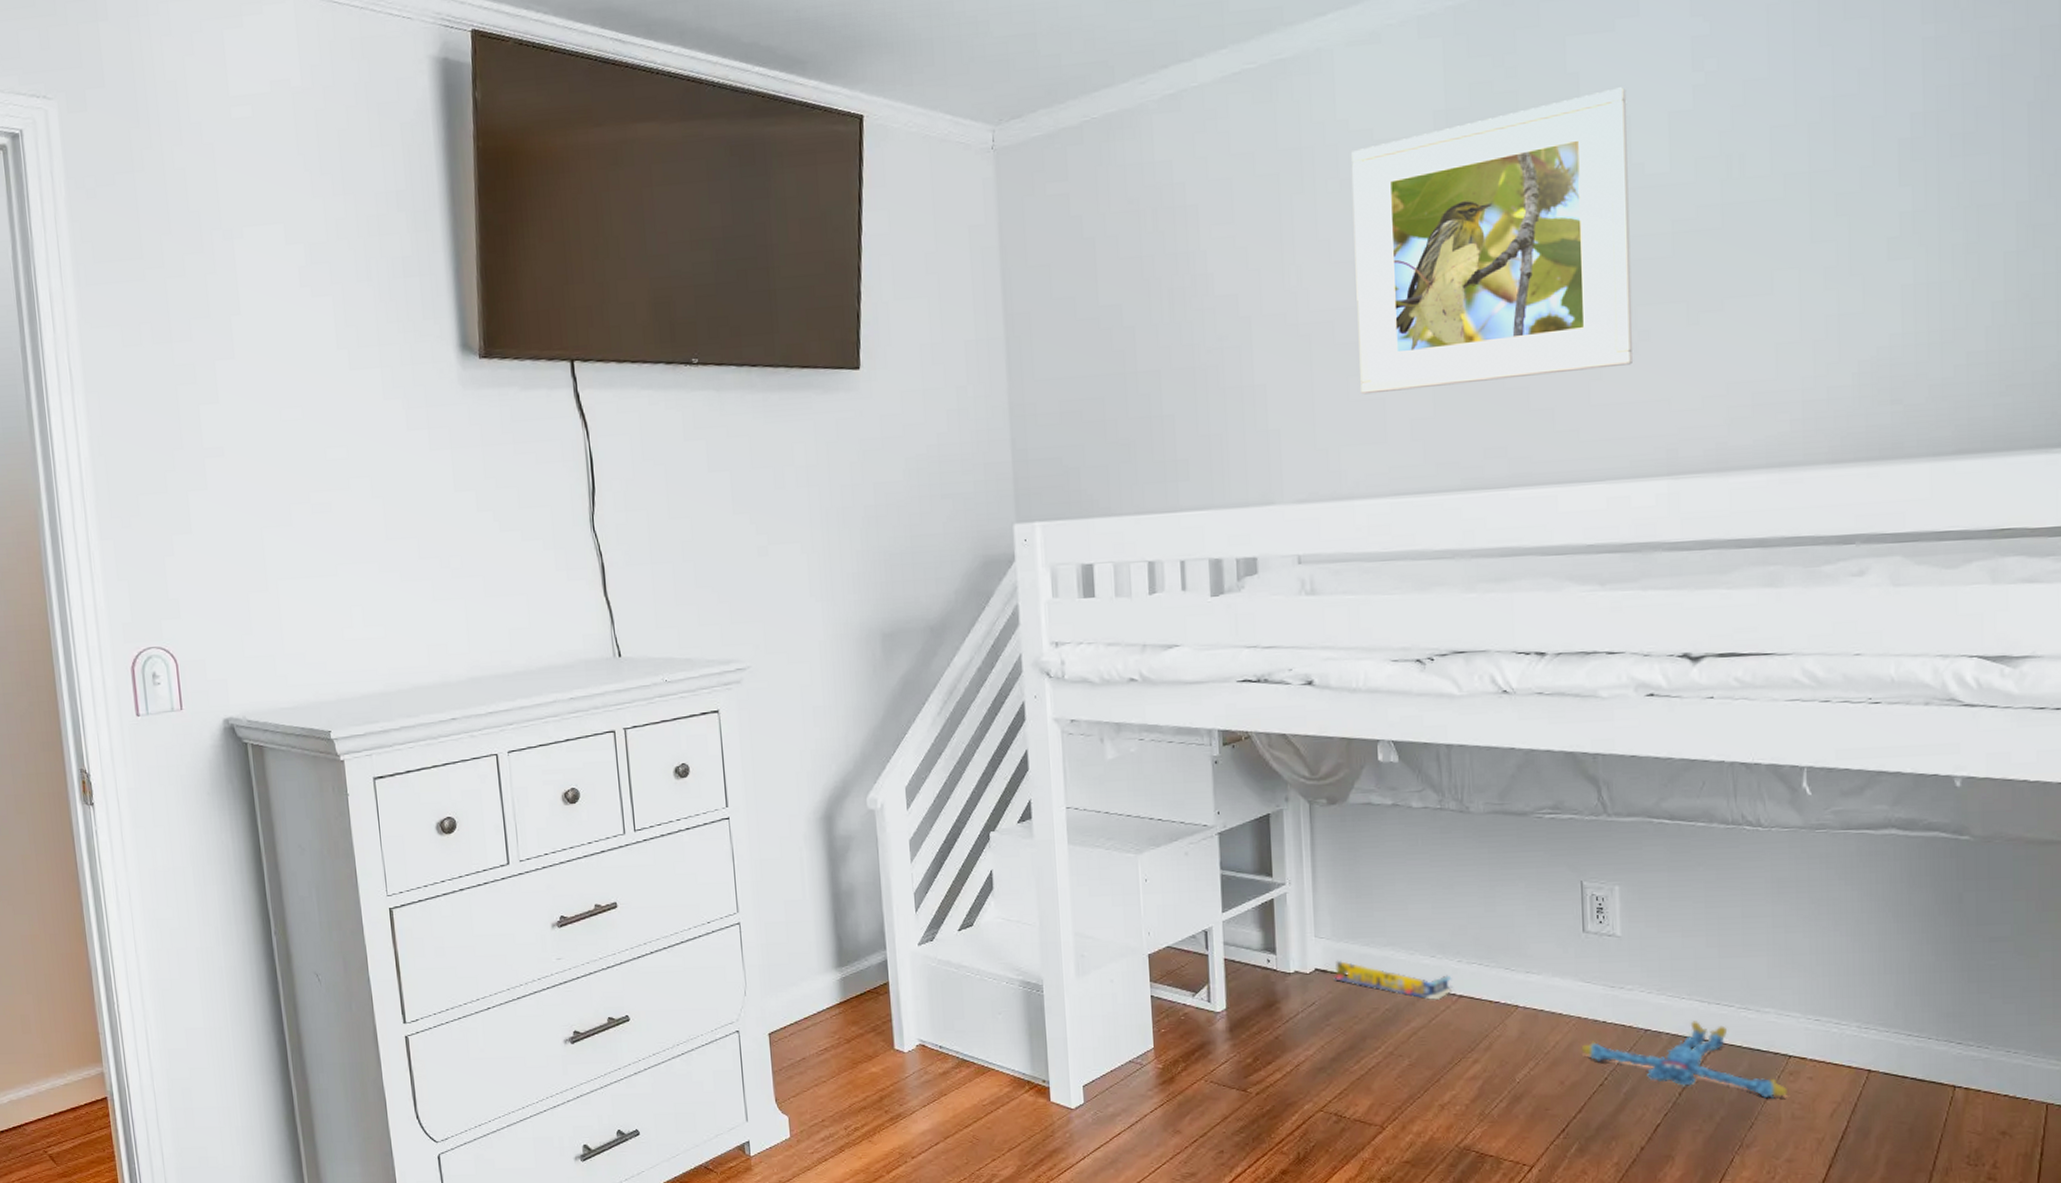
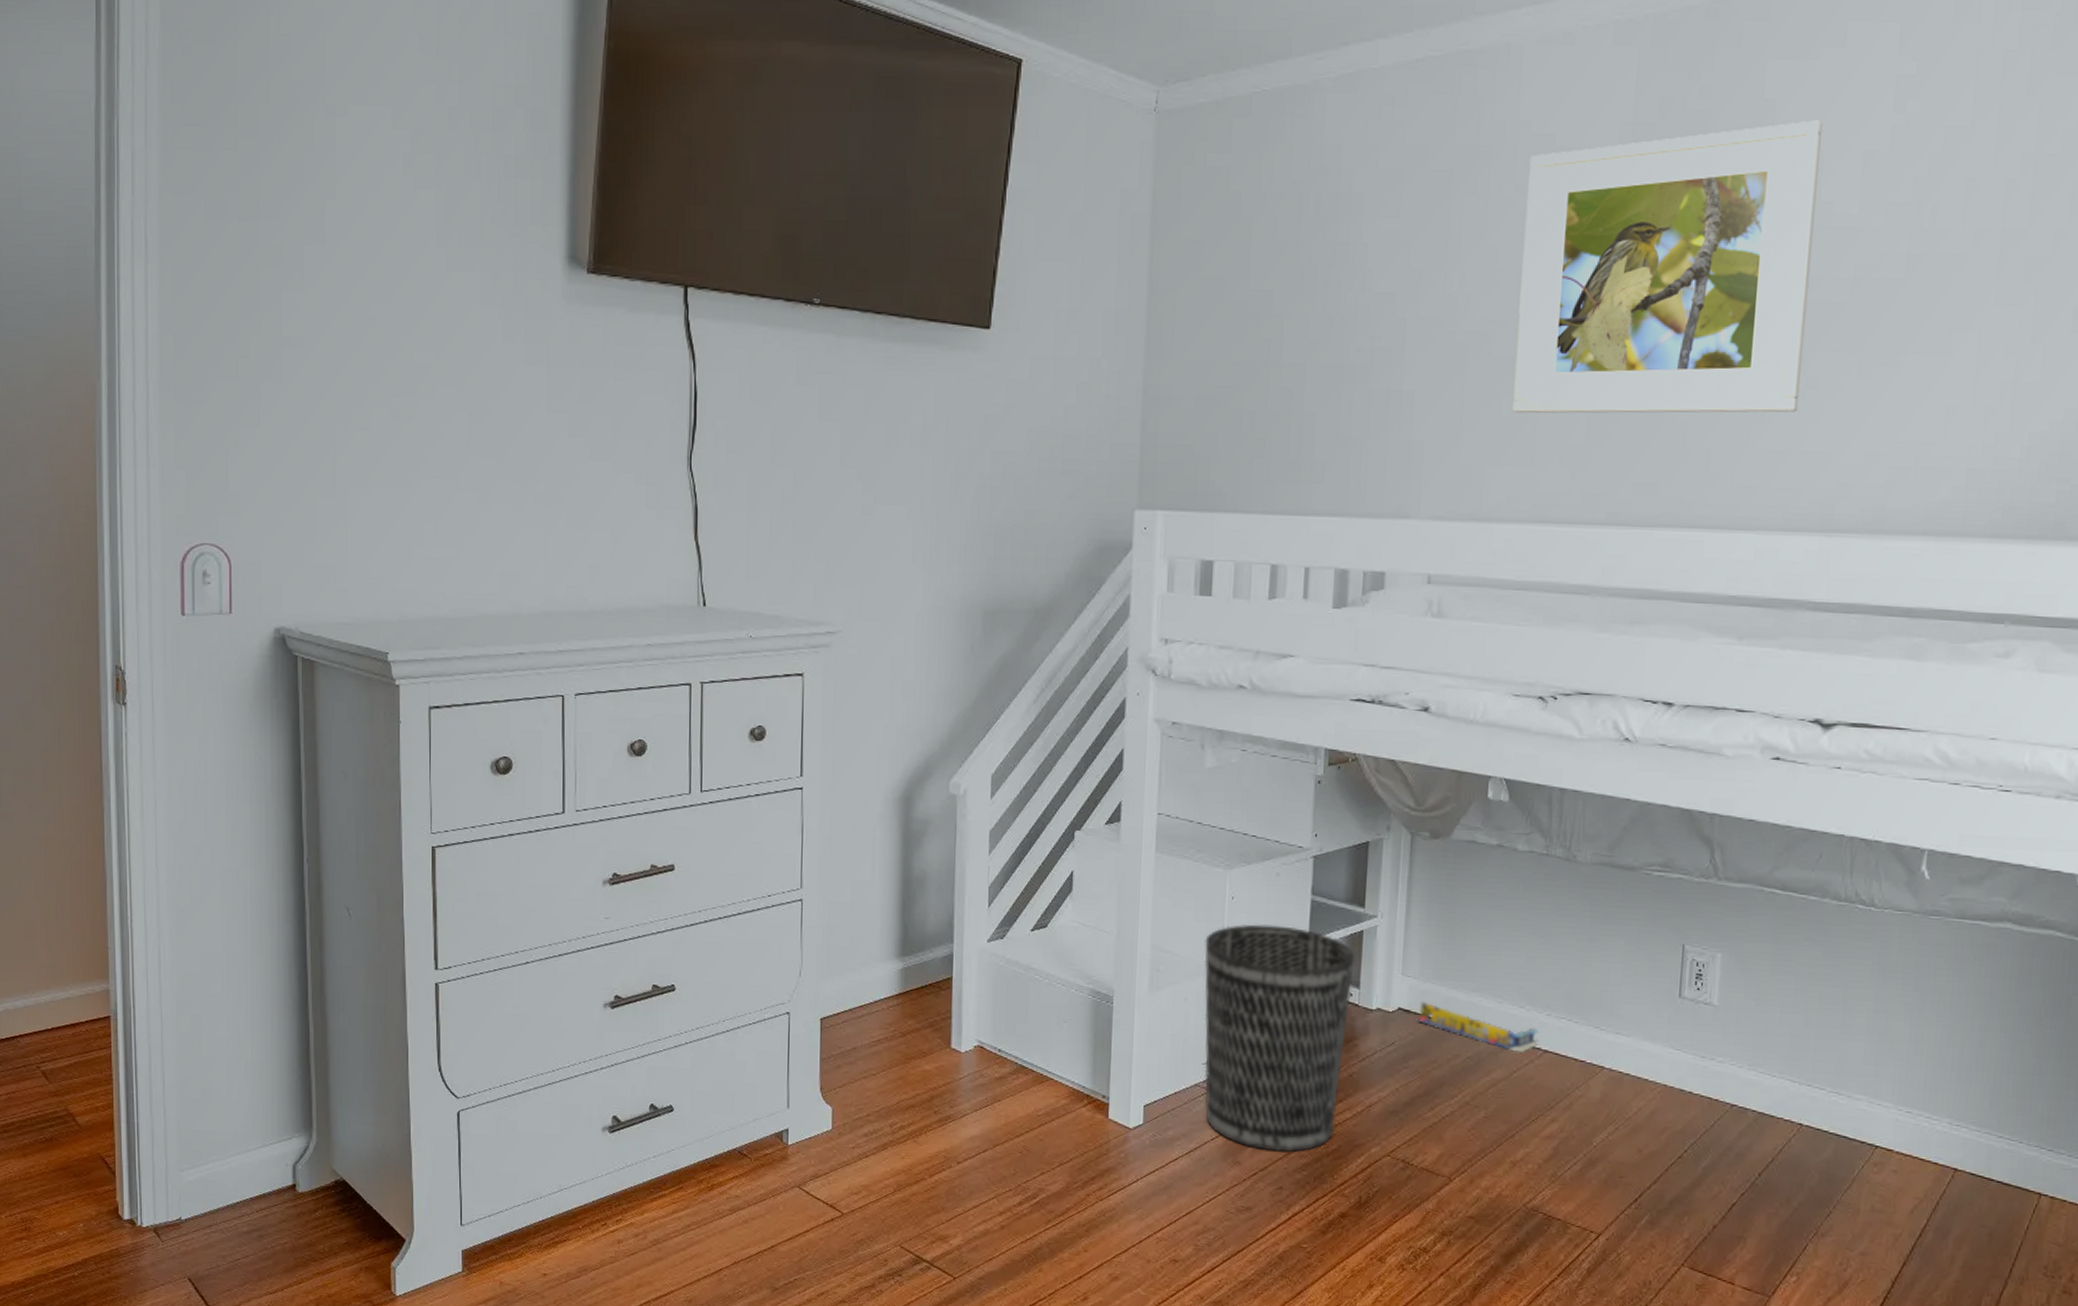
wastebasket: none [1124,902,1269,1118] -> present [1204,924,1355,1152]
plush toy: present [1581,1021,1787,1099] -> none [1663,1100,1870,1189]

